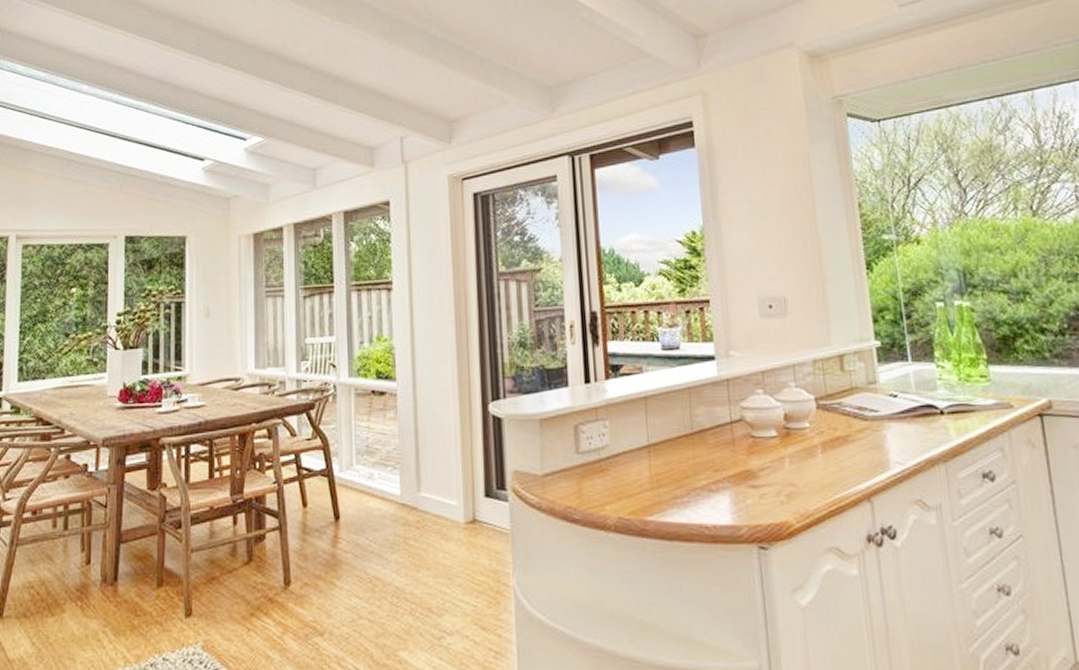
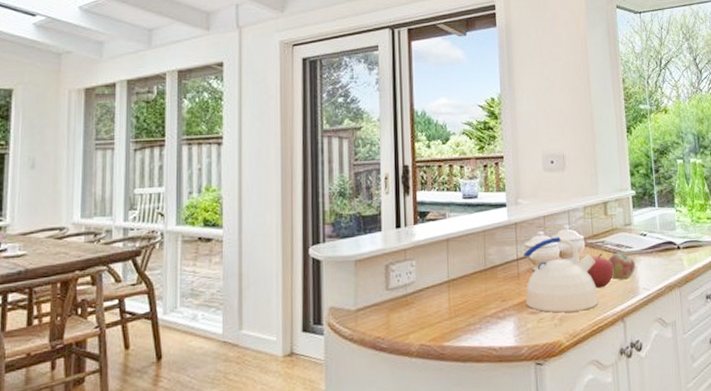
kettle: none [738,396,838,488] -> present [523,237,599,313]
fruit: none [819,417,855,460] -> present [586,253,614,289]
fruit: none [847,418,885,452] -> present [608,253,636,281]

